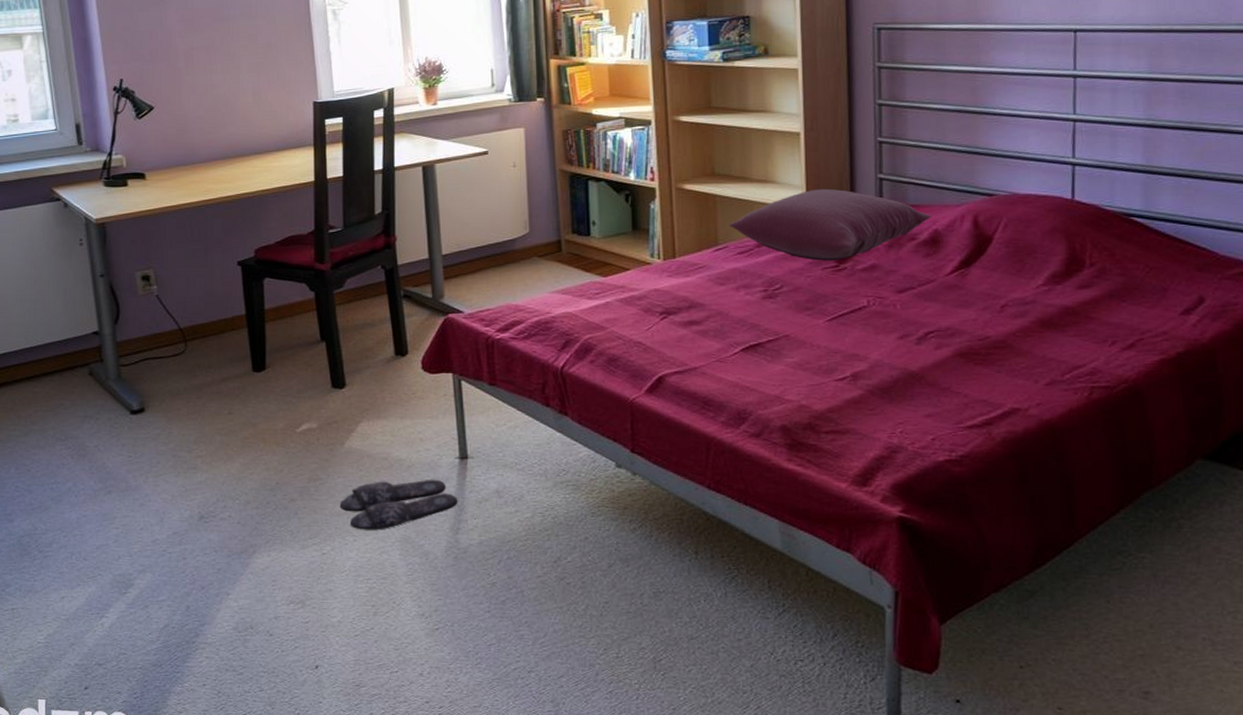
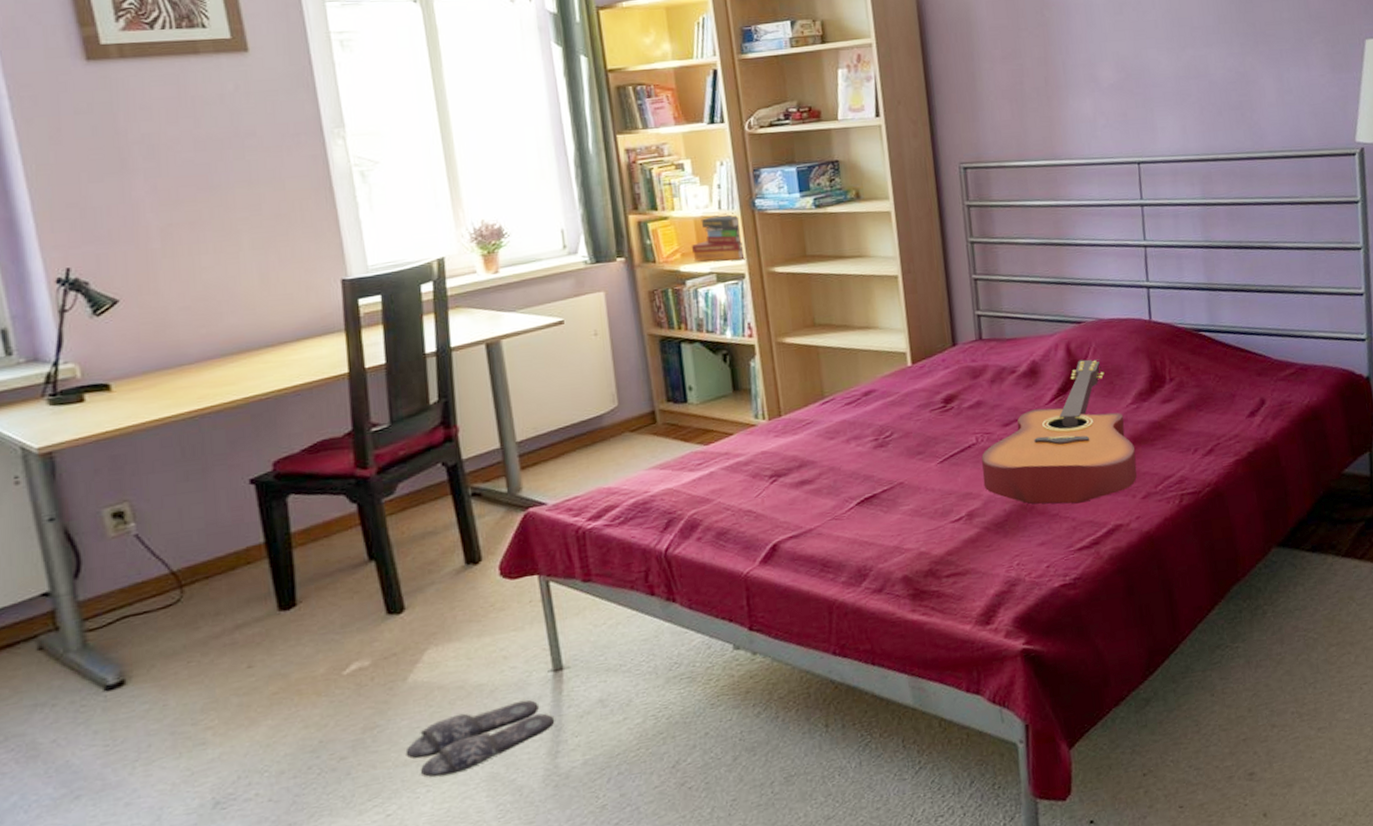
books: none [603,62,654,108] -> present [691,213,746,261]
pillow: present [729,188,931,261] -> none [834,329,1028,404]
guitar: none [871,234,1043,380] -> present [981,359,1137,504]

